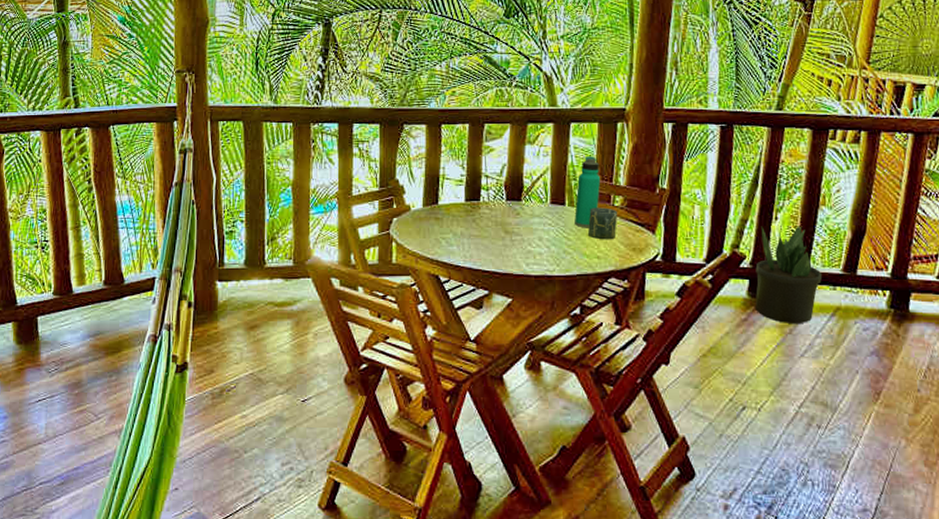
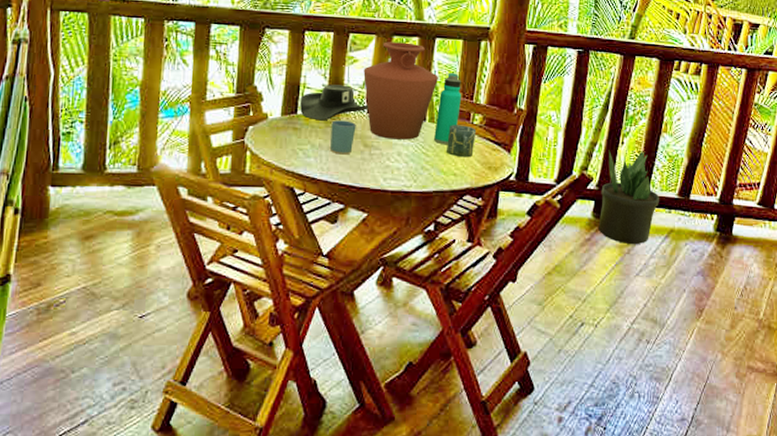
hat: none [440,174,507,210] -> present [300,84,369,121]
mug: none [472,208,496,242] -> present [330,120,356,155]
vase: none [500,129,576,225] -> present [363,41,438,140]

